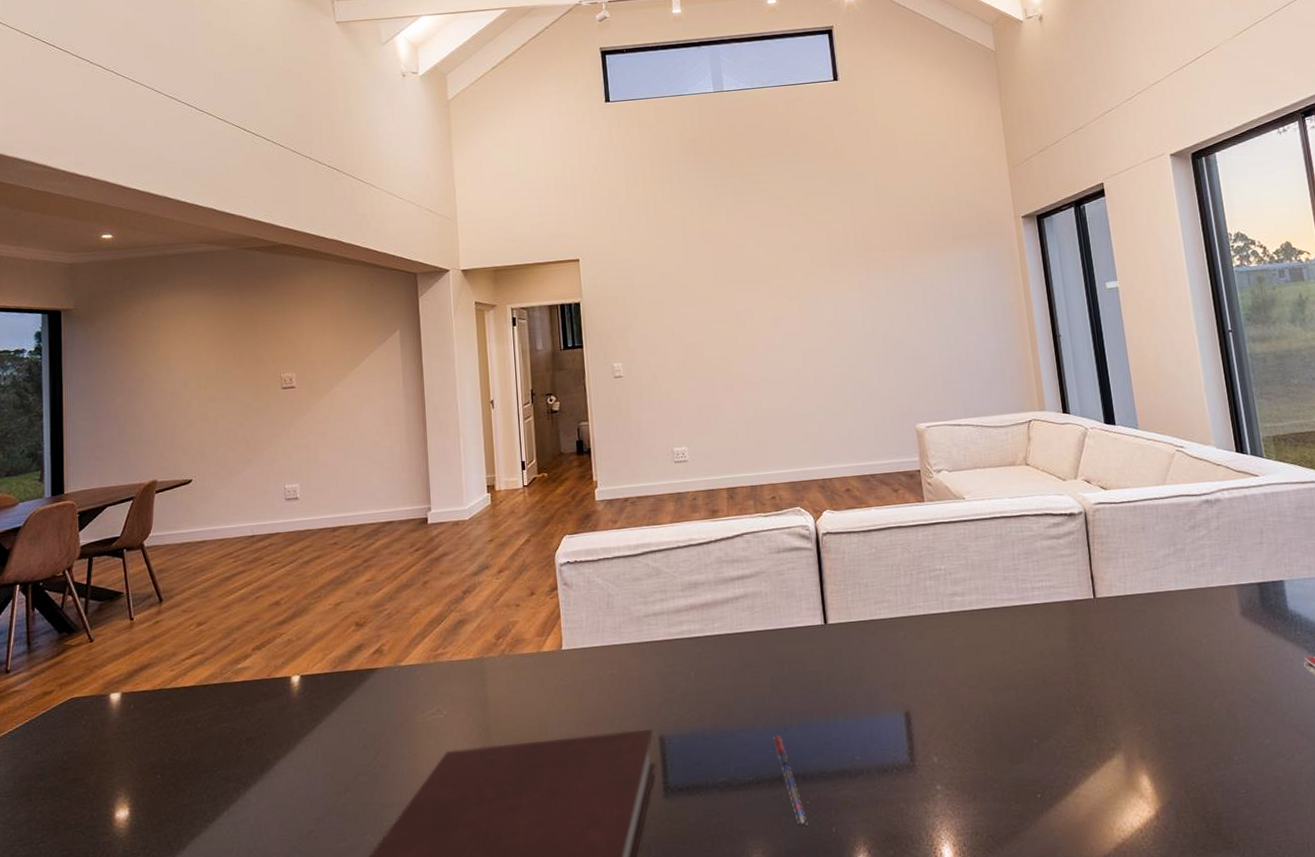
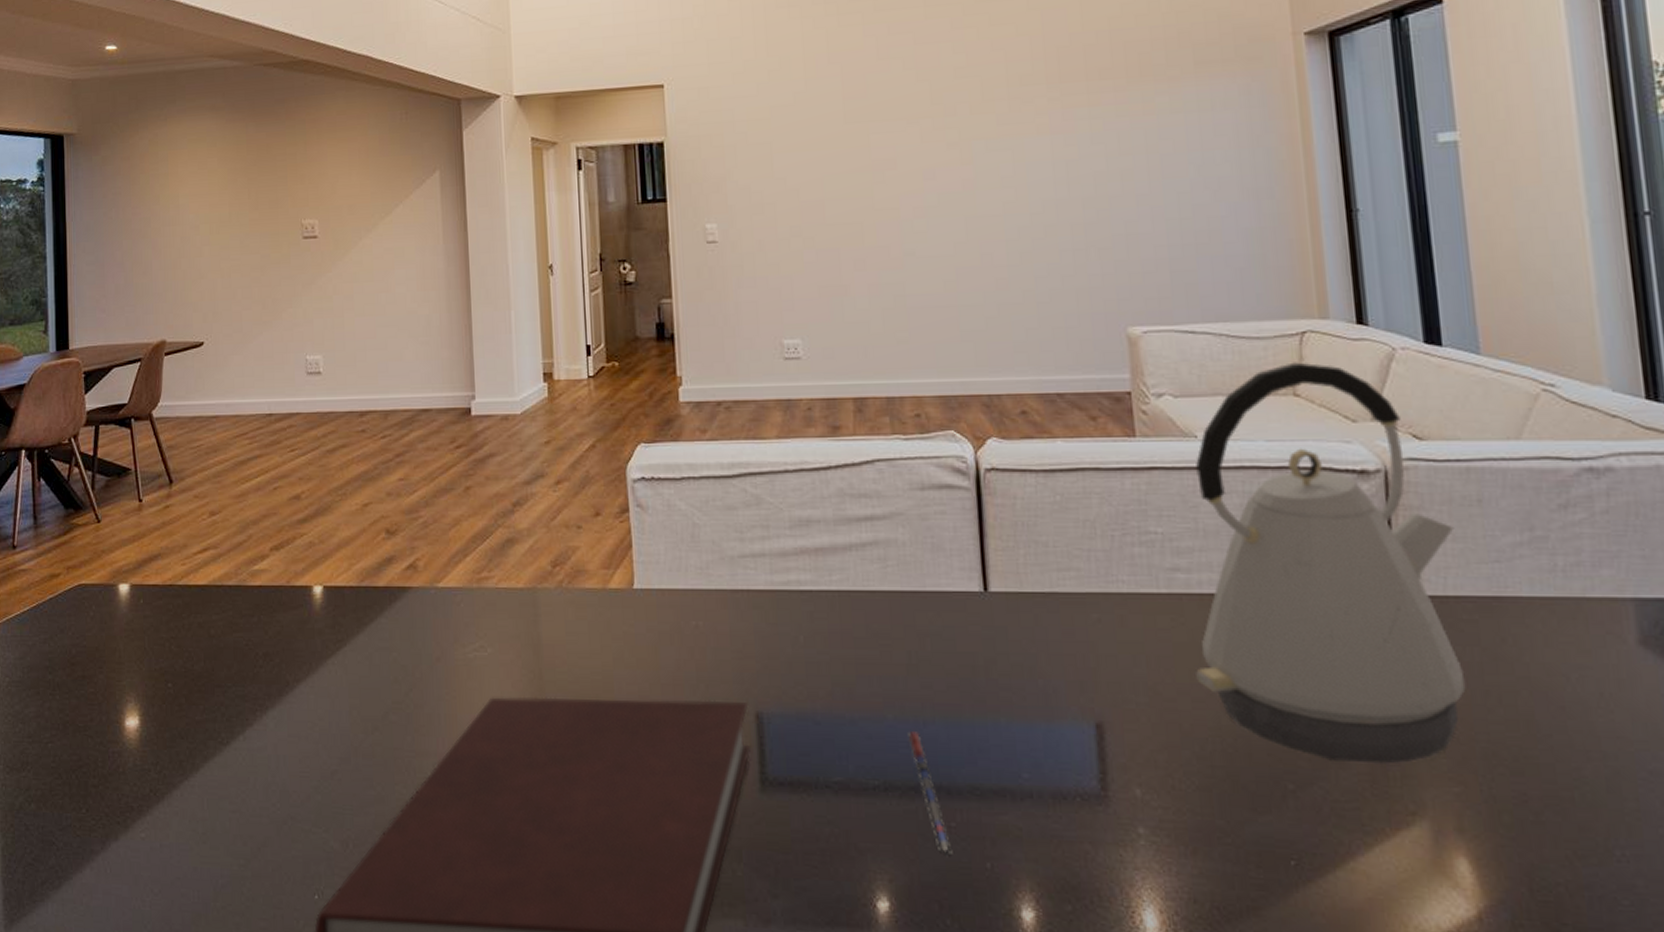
kettle: none [964,441,1141,719] -> present [1195,362,1466,765]

